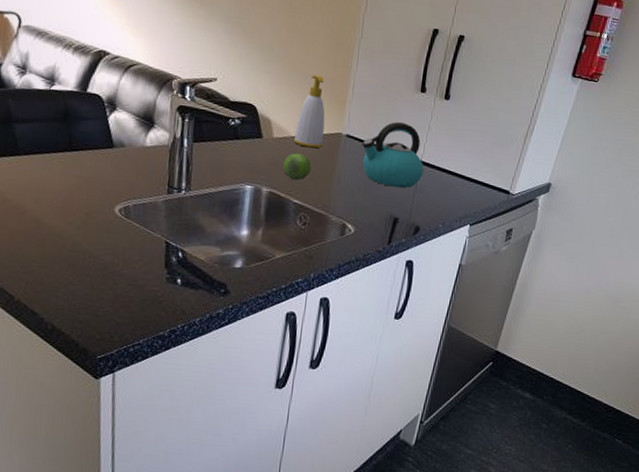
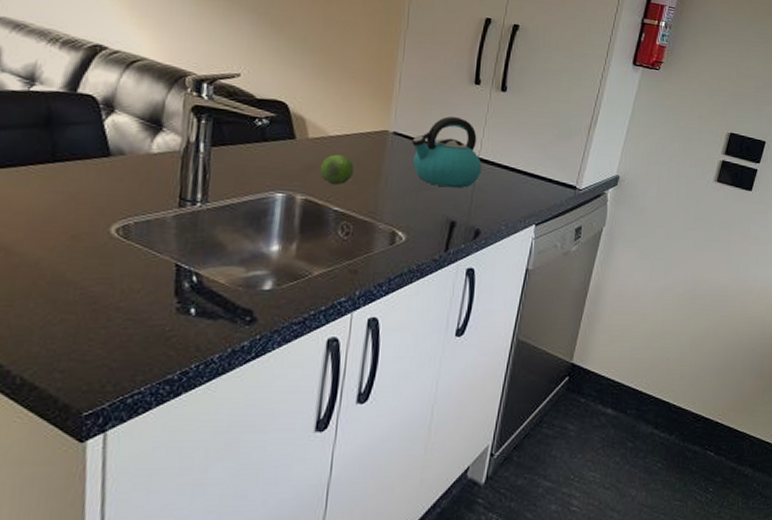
soap bottle: present [293,74,325,149] -> none [332,67,369,149]

